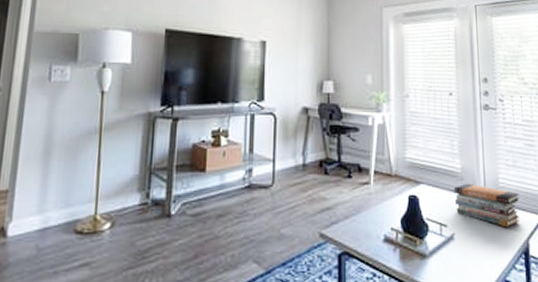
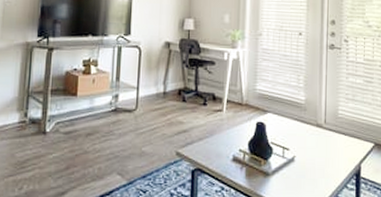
book stack: present [454,183,520,228] -> none [297,113,356,153]

